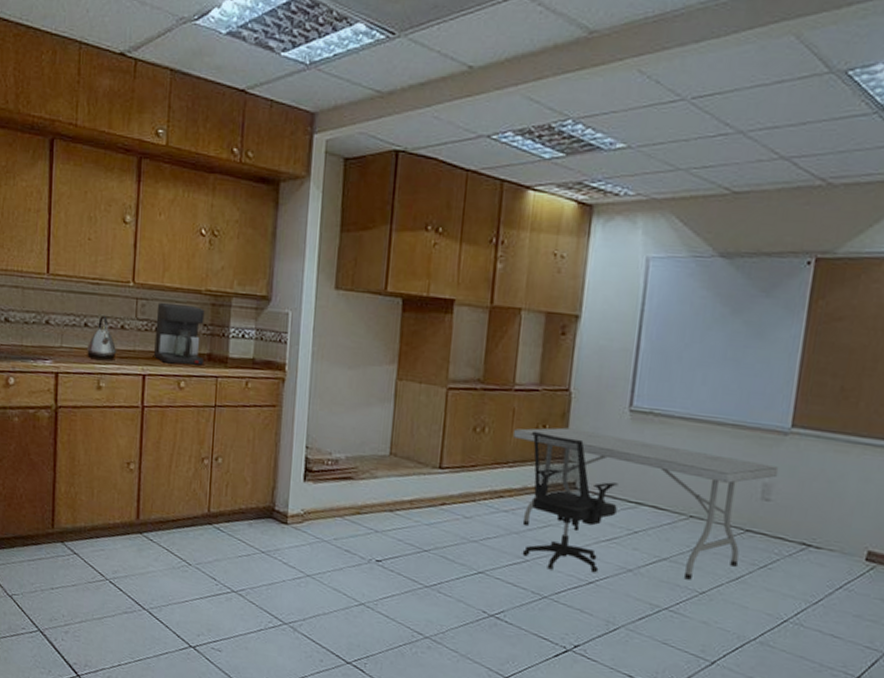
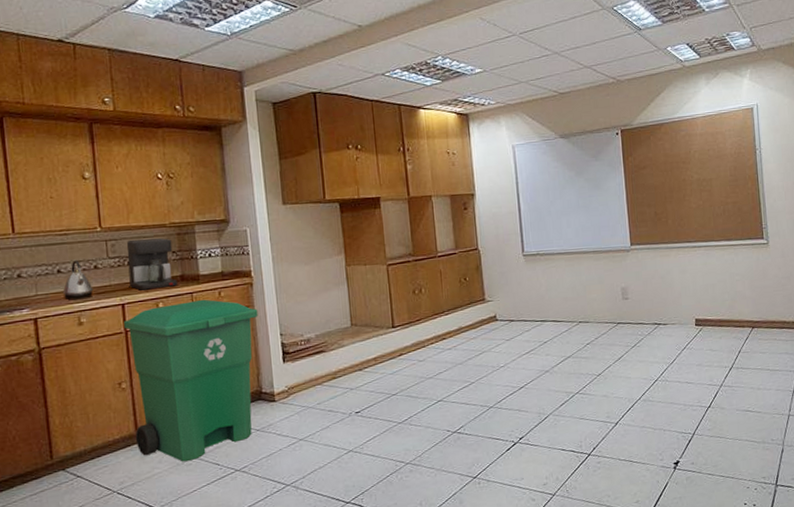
recycling bin: none [135,385,286,568] -> present [124,299,258,462]
folding table: present [514,427,779,580] -> none [444,274,630,368]
office chair: present [522,430,618,573] -> none [456,283,529,386]

